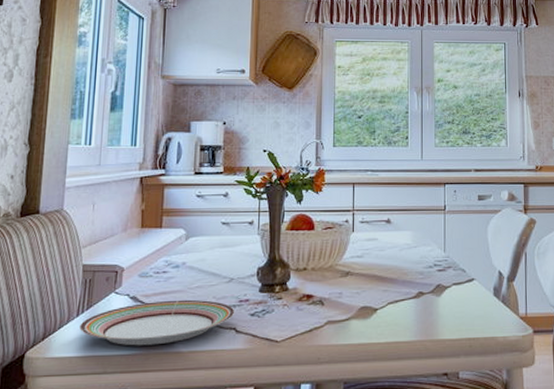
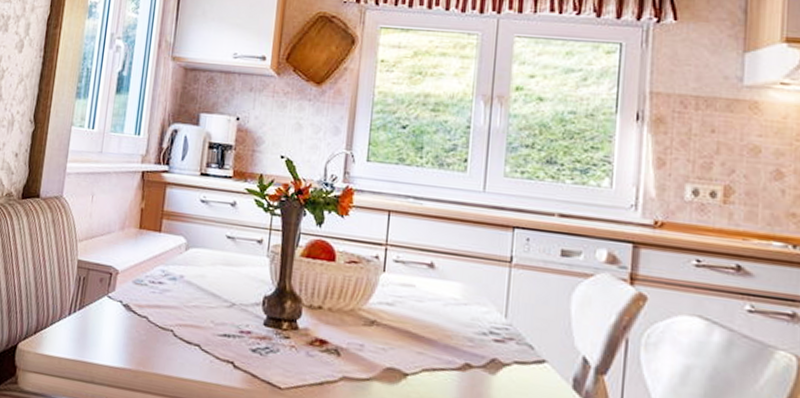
plate: present [79,299,235,346] -> none [70,313,235,365]

